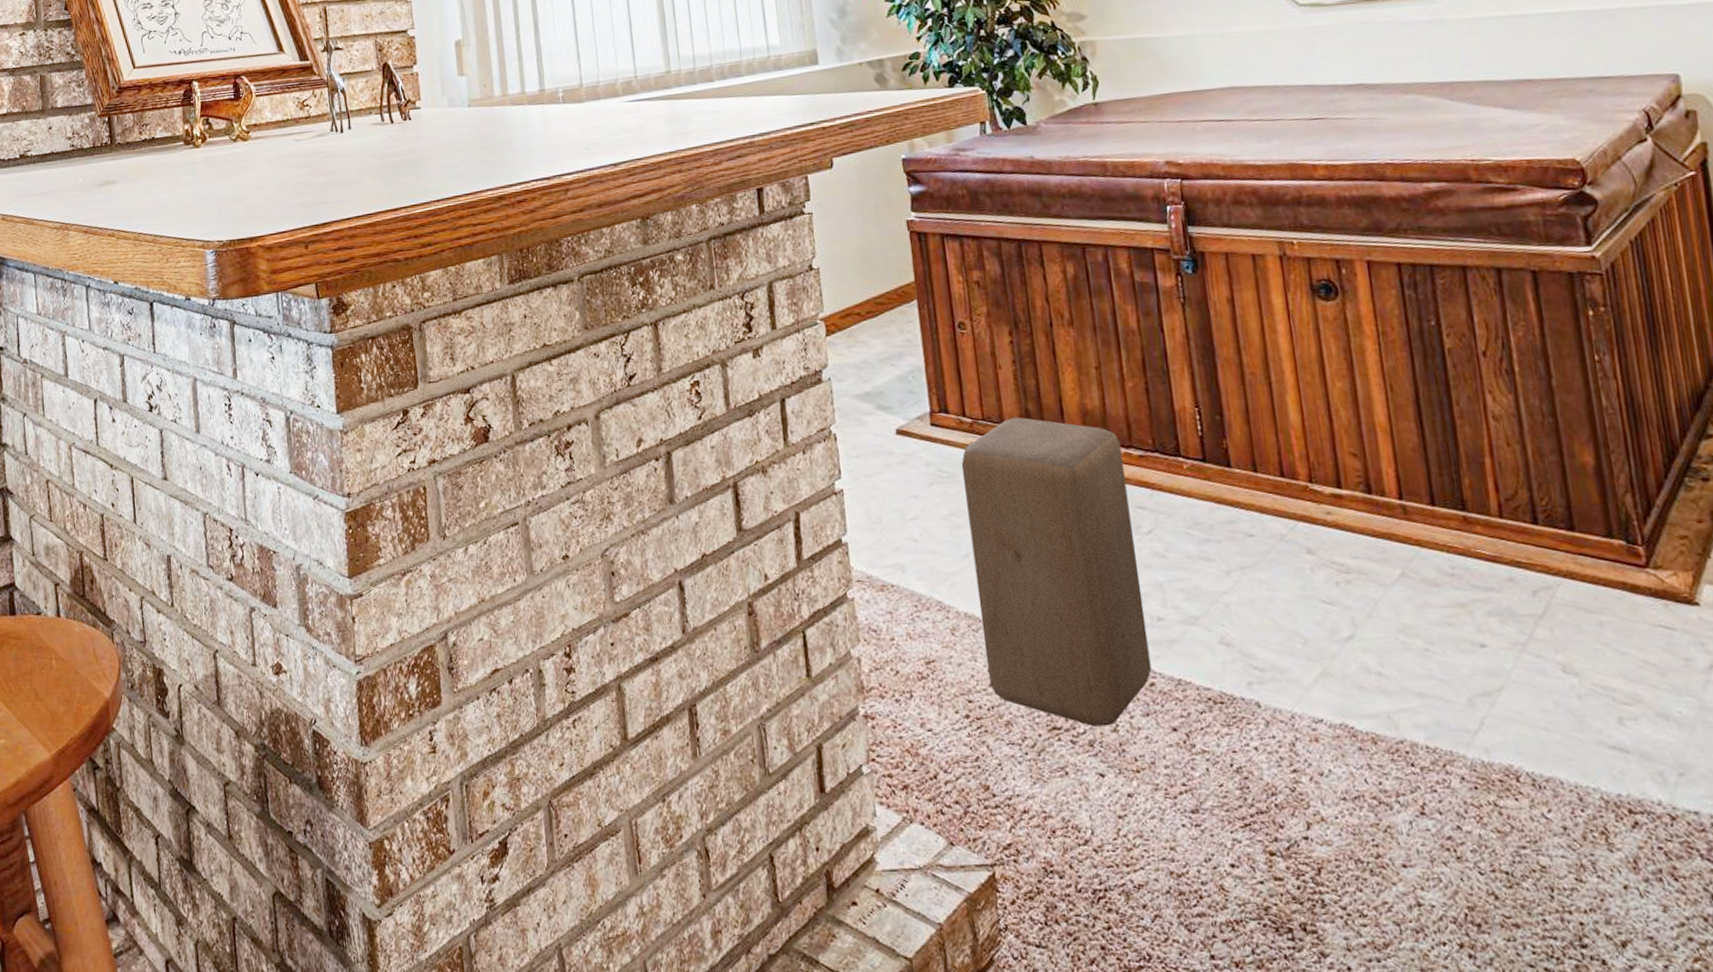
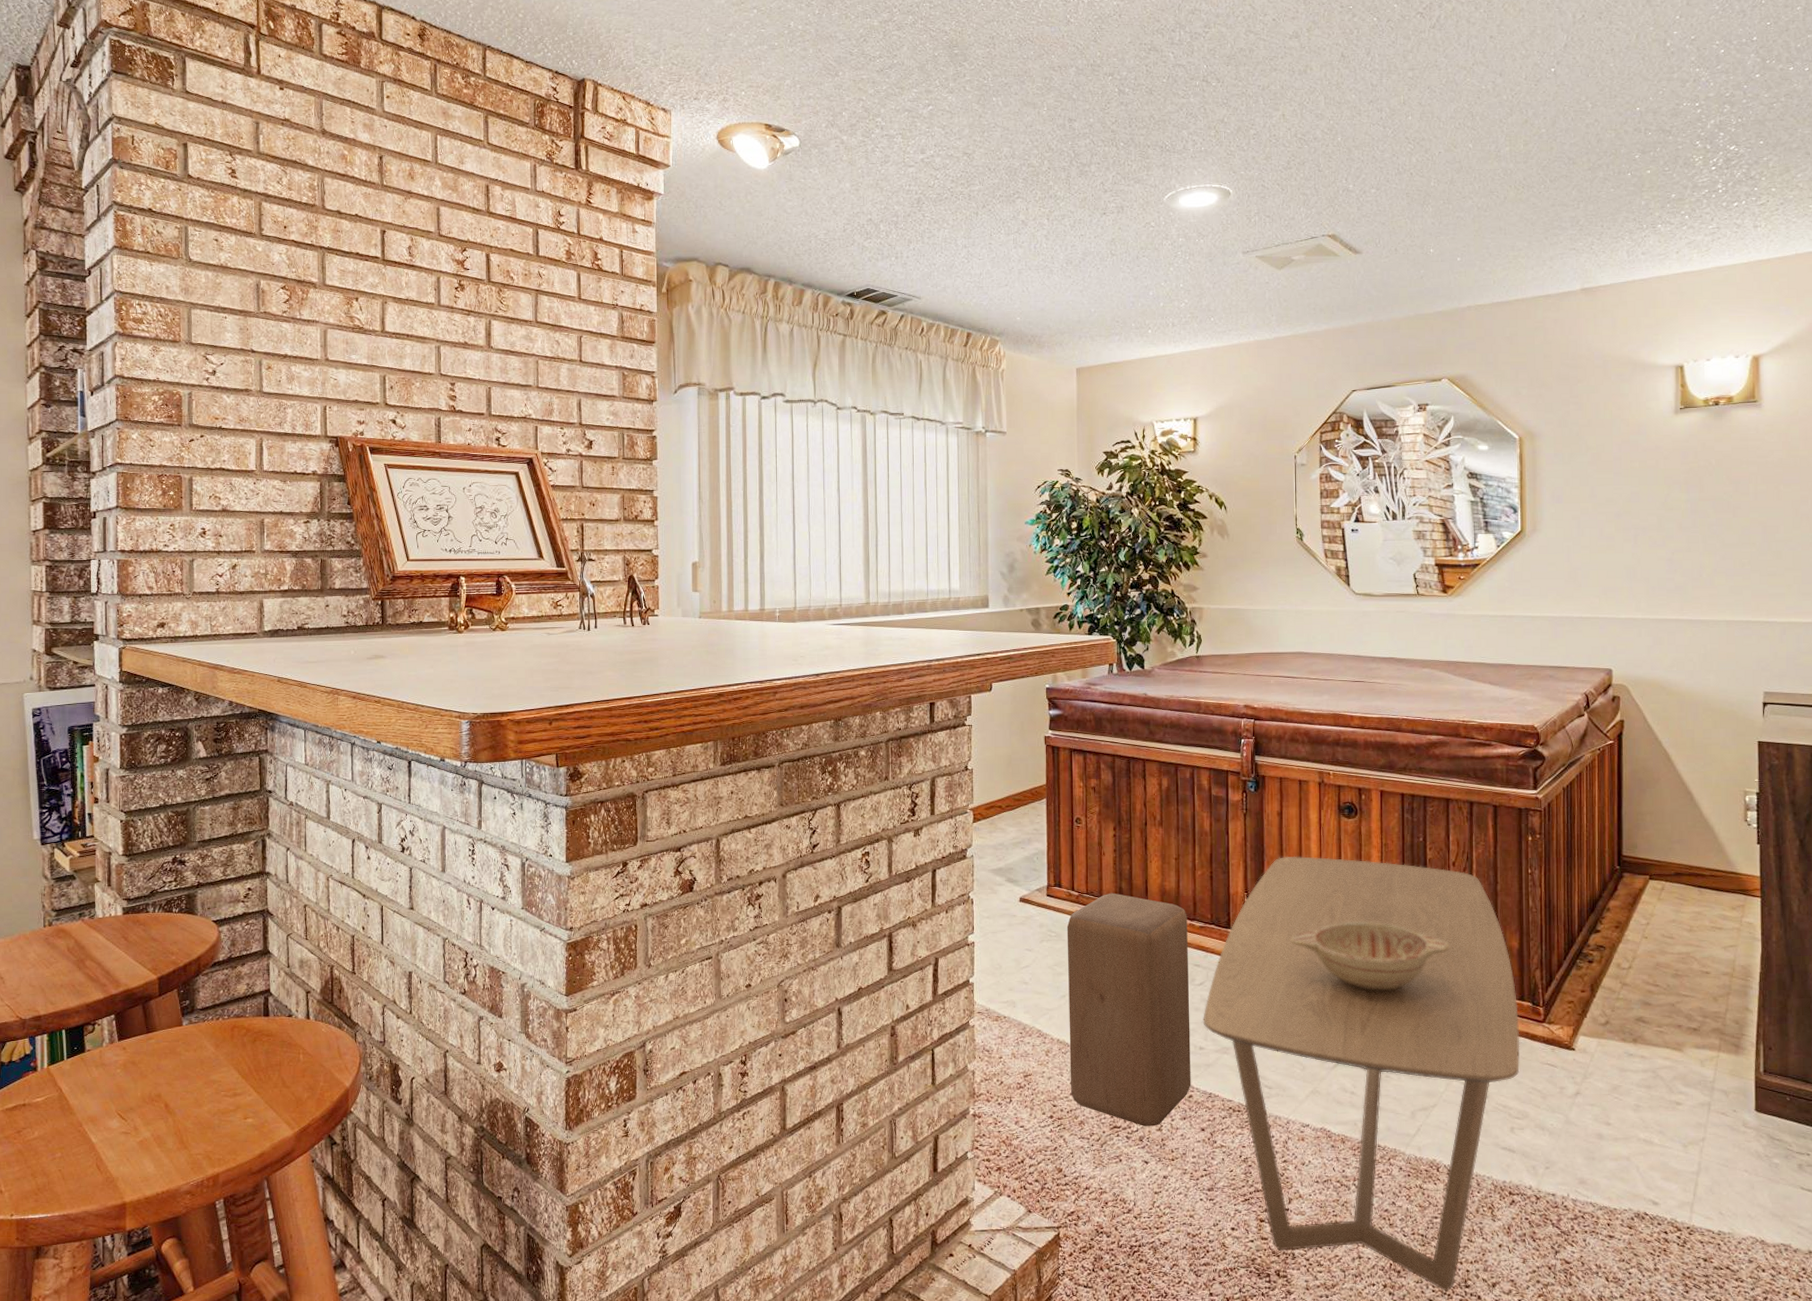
coffee table: none [1157,354,1621,954] -> present [1203,856,1520,1292]
decorative bowl: none [1266,438,1493,532] -> present [1291,921,1450,991]

